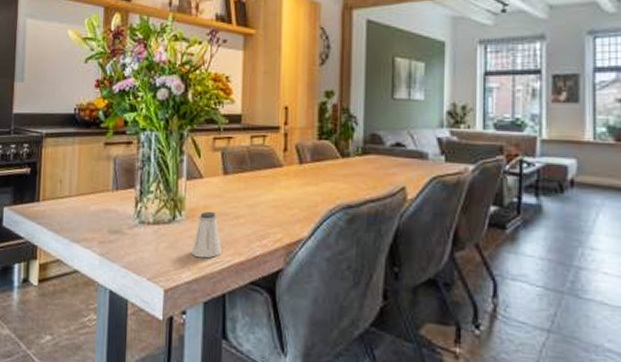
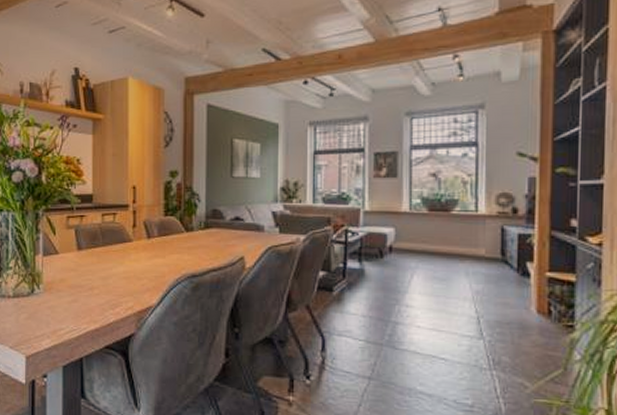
saltshaker: present [192,211,221,259] -> none [51,284,78,327]

